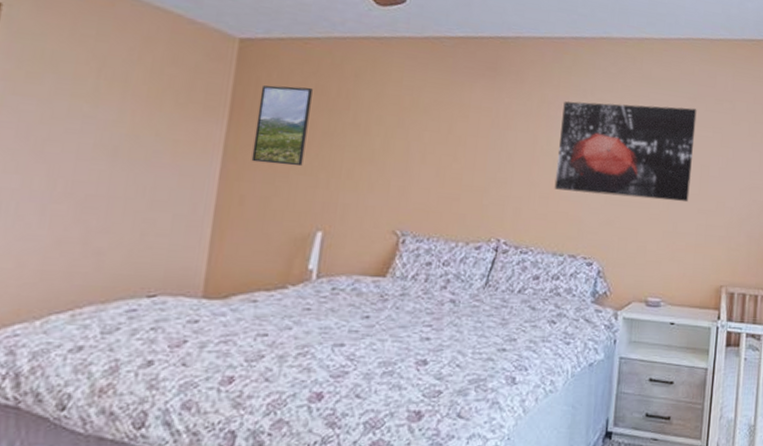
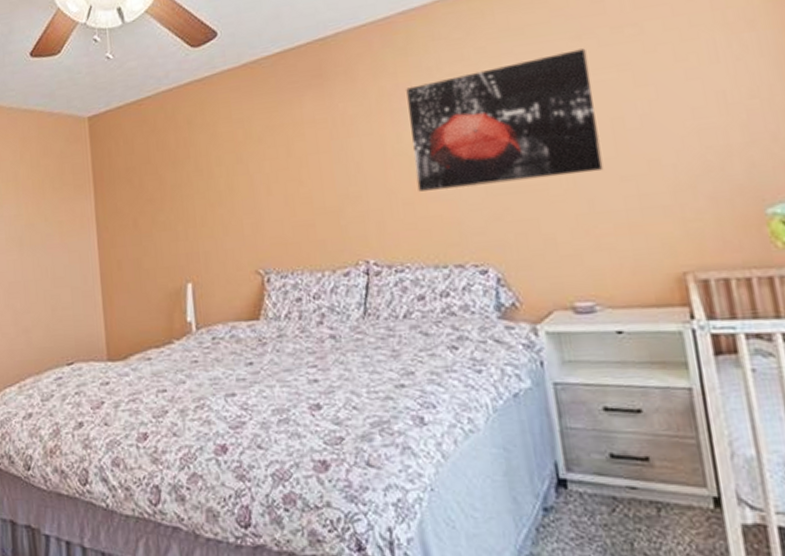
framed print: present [251,85,313,167] -> none [113,145,161,228]

